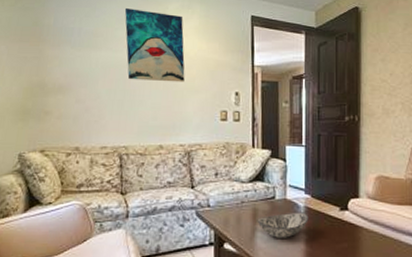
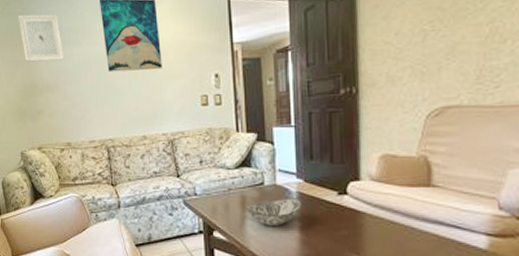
wall art: none [32,11,81,62] -> present [18,14,64,62]

